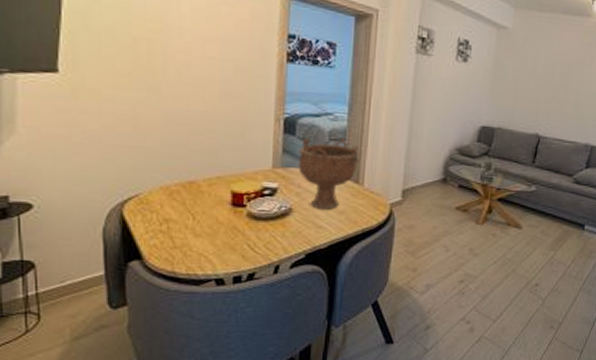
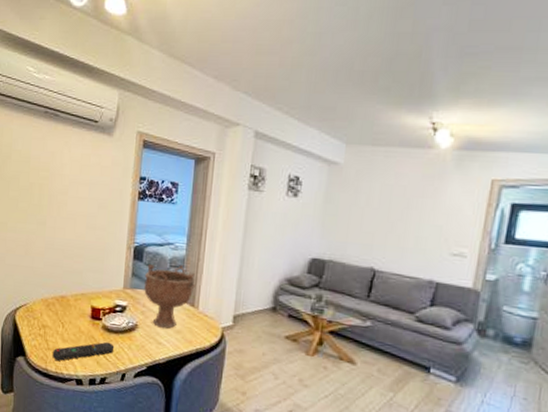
remote control: none [181,231,264,260] -> present [52,341,115,361]

